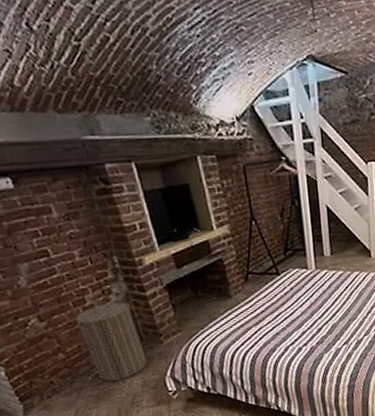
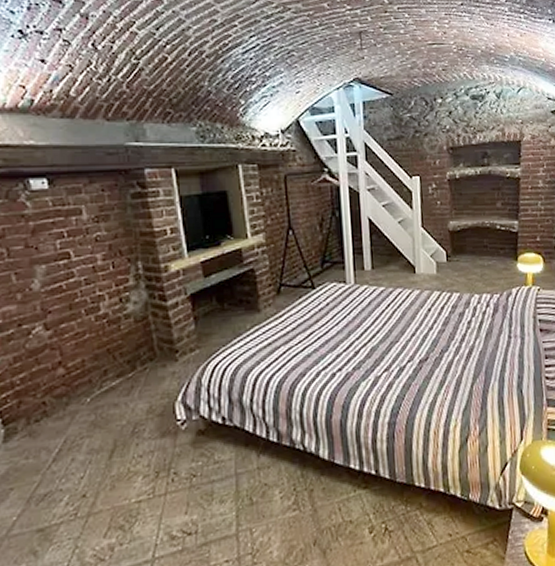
laundry hamper: present [73,300,147,382] -> none [81,308,156,405]

